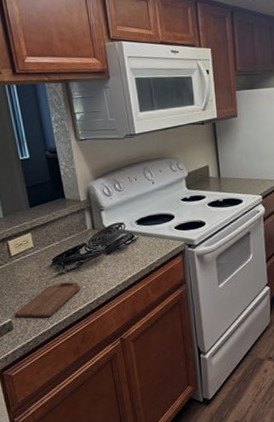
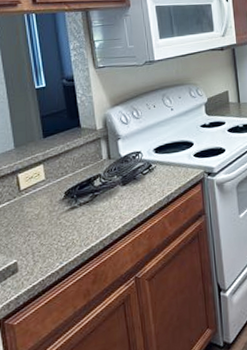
cutting board: present [14,281,81,318] -> none [20,216,93,258]

